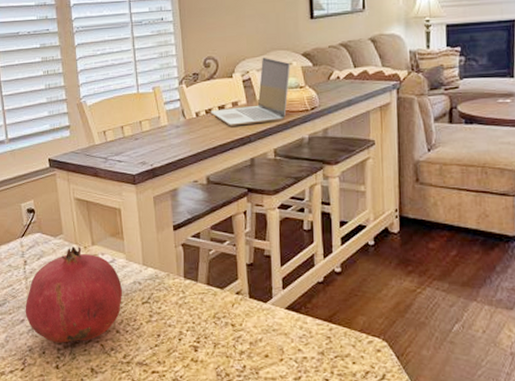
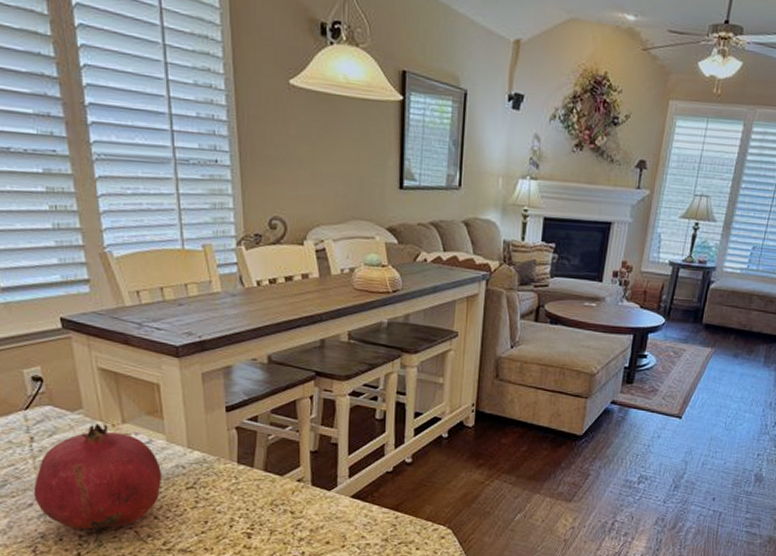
laptop: present [210,57,290,126] -> none [275,226,373,302]

